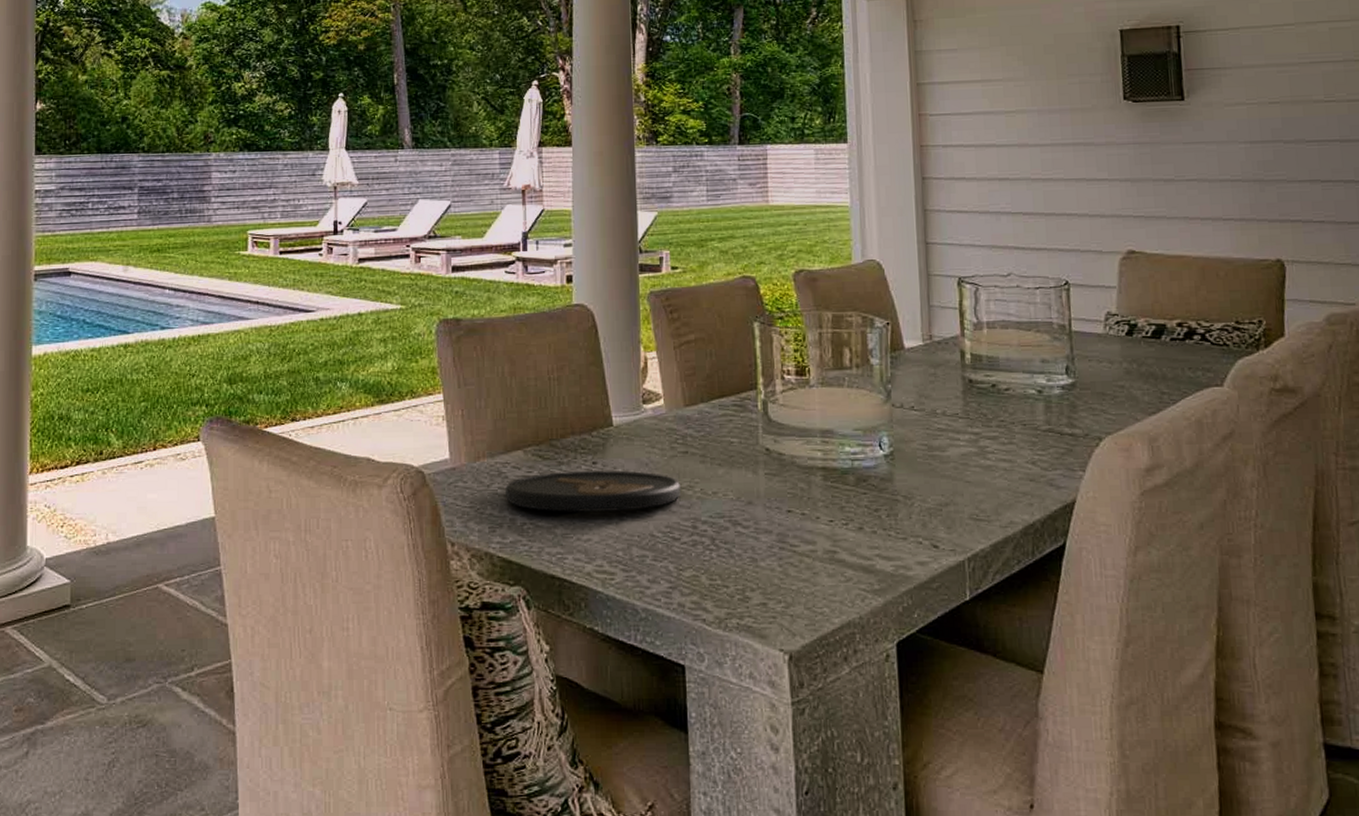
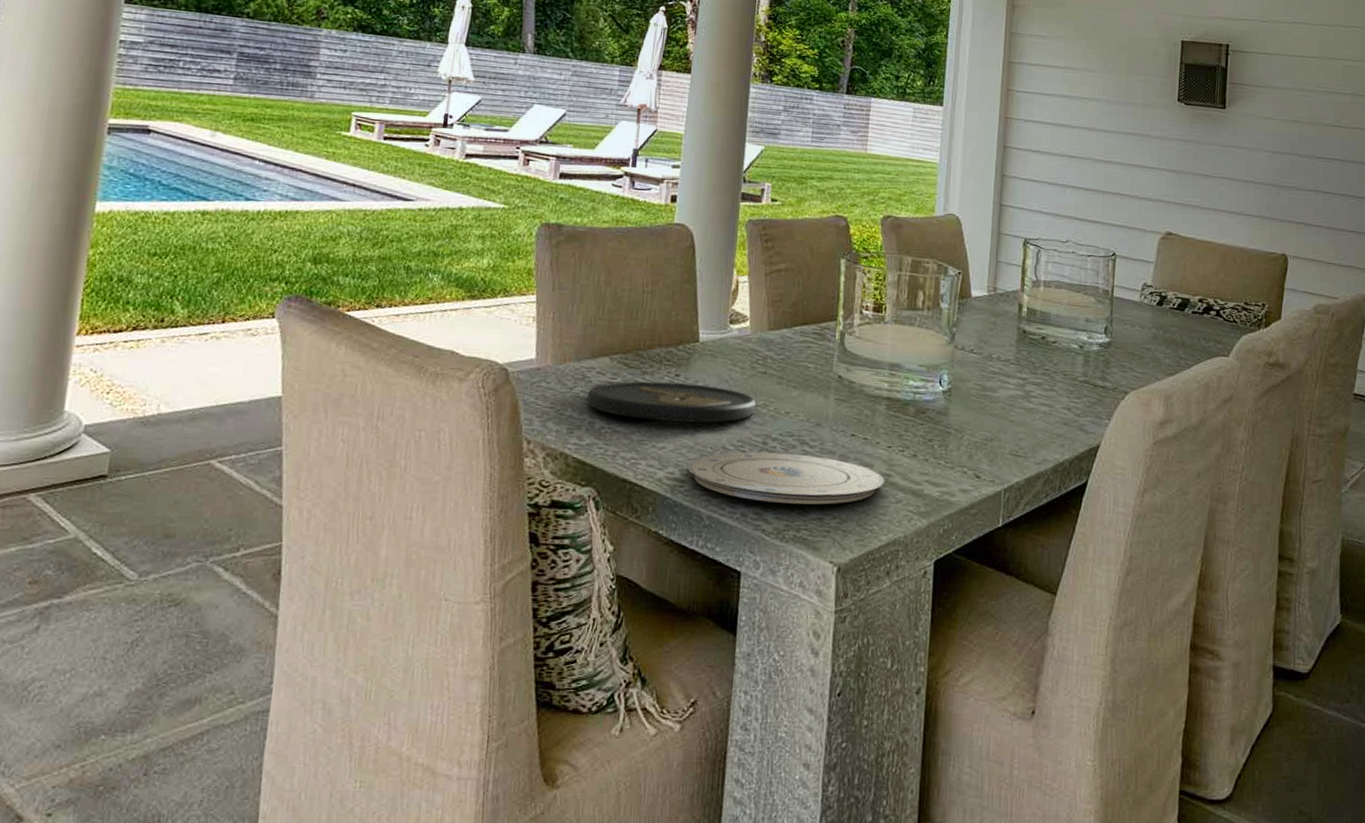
plate: none [615,536,830,590] -> present [687,452,885,505]

